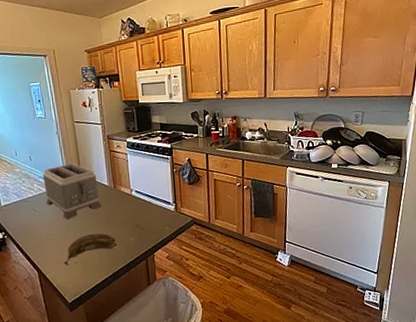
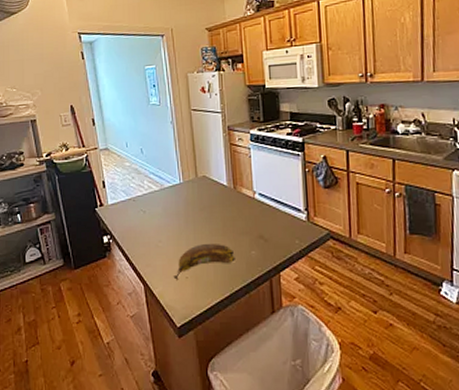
toaster: present [43,163,102,220] -> none [155,158,219,225]

